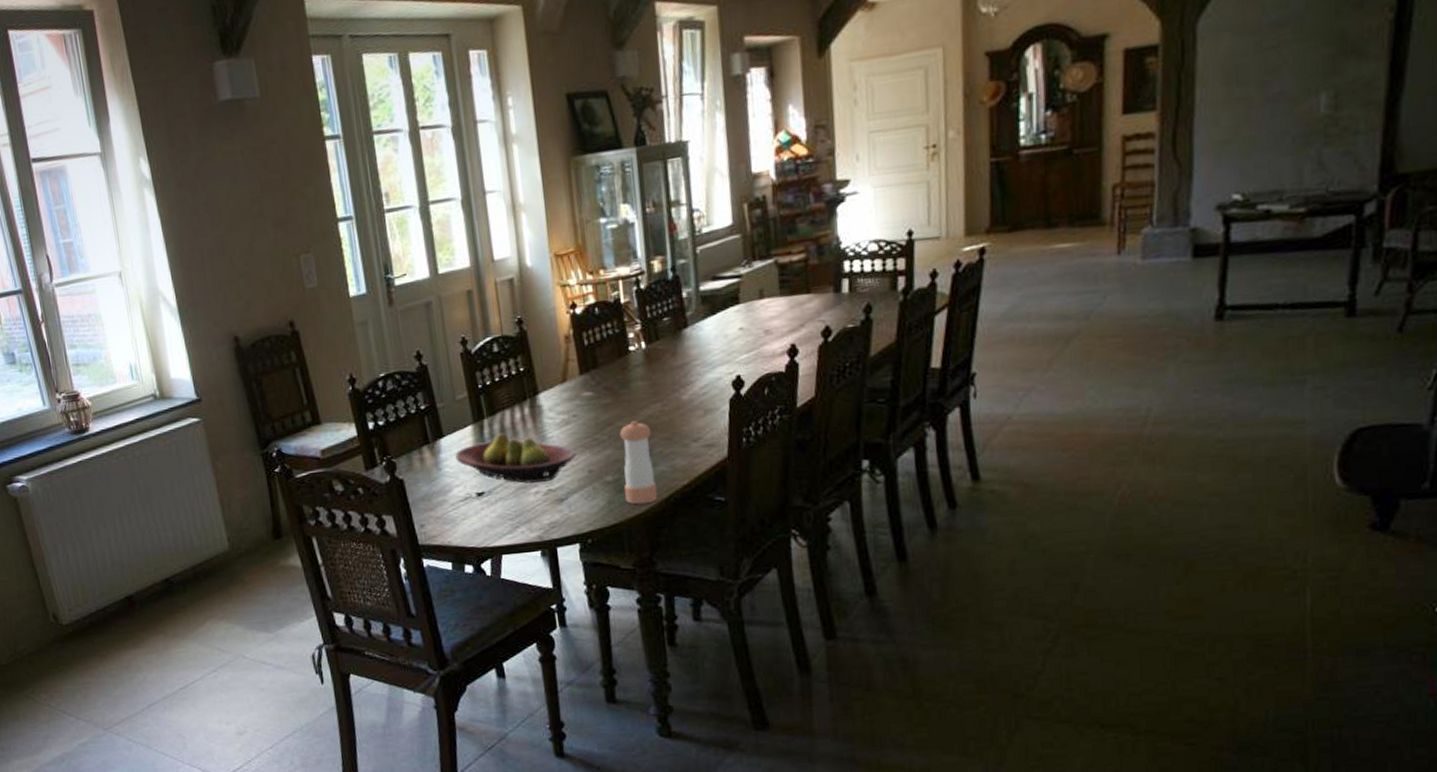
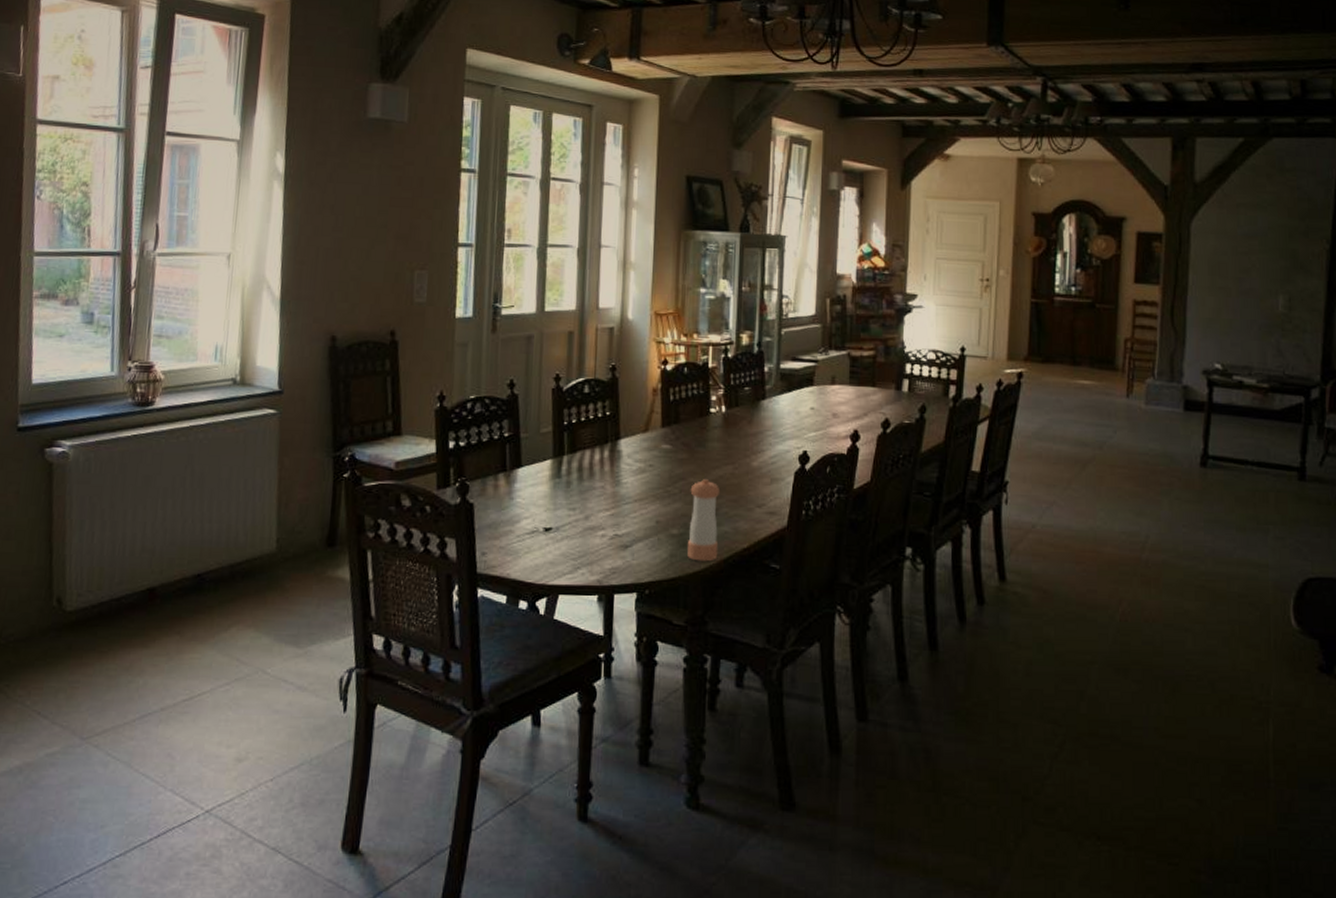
fruit bowl: present [455,433,576,484] -> none [529,472,647,526]

